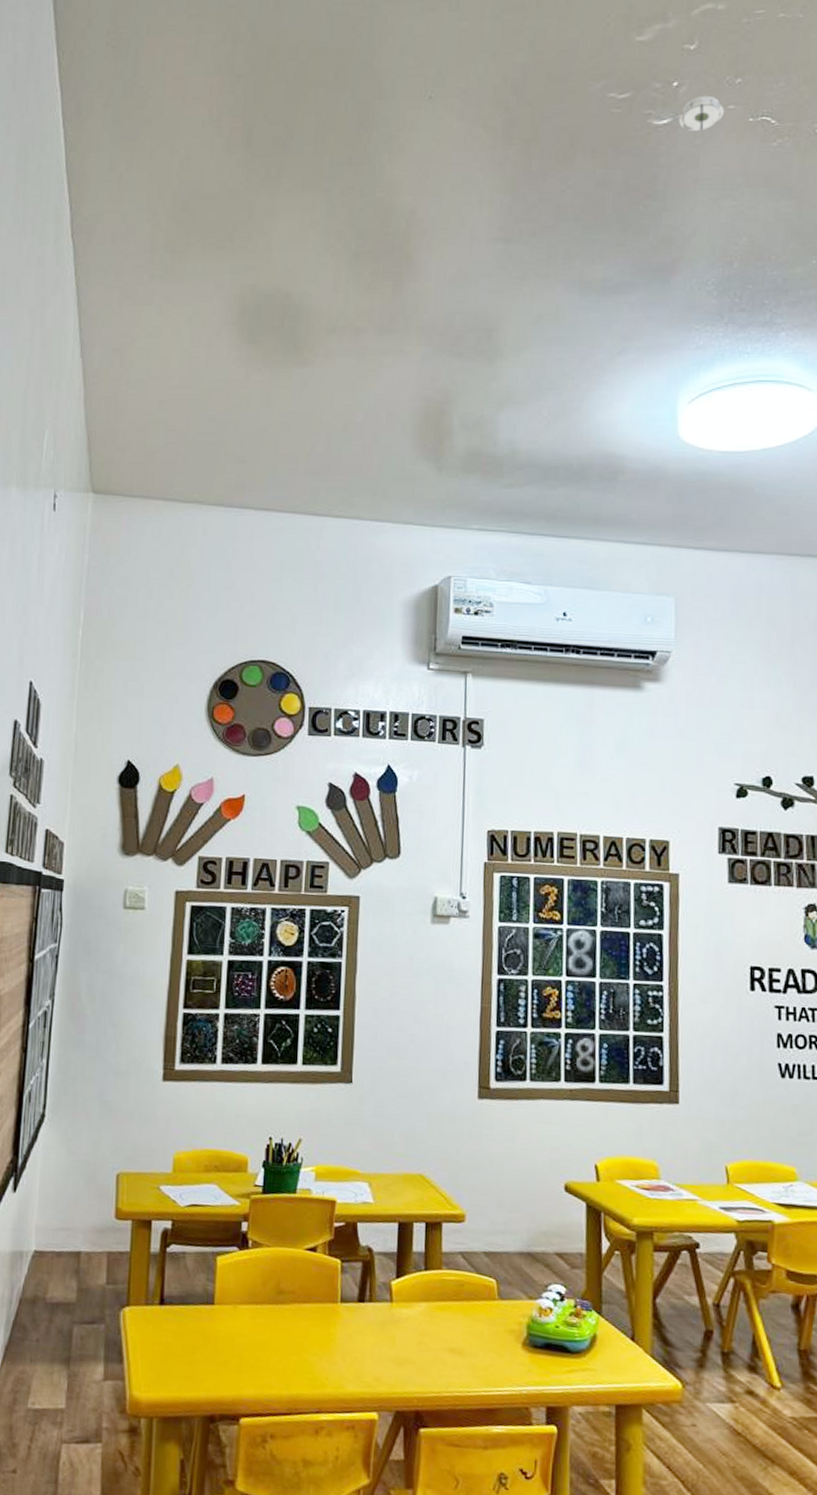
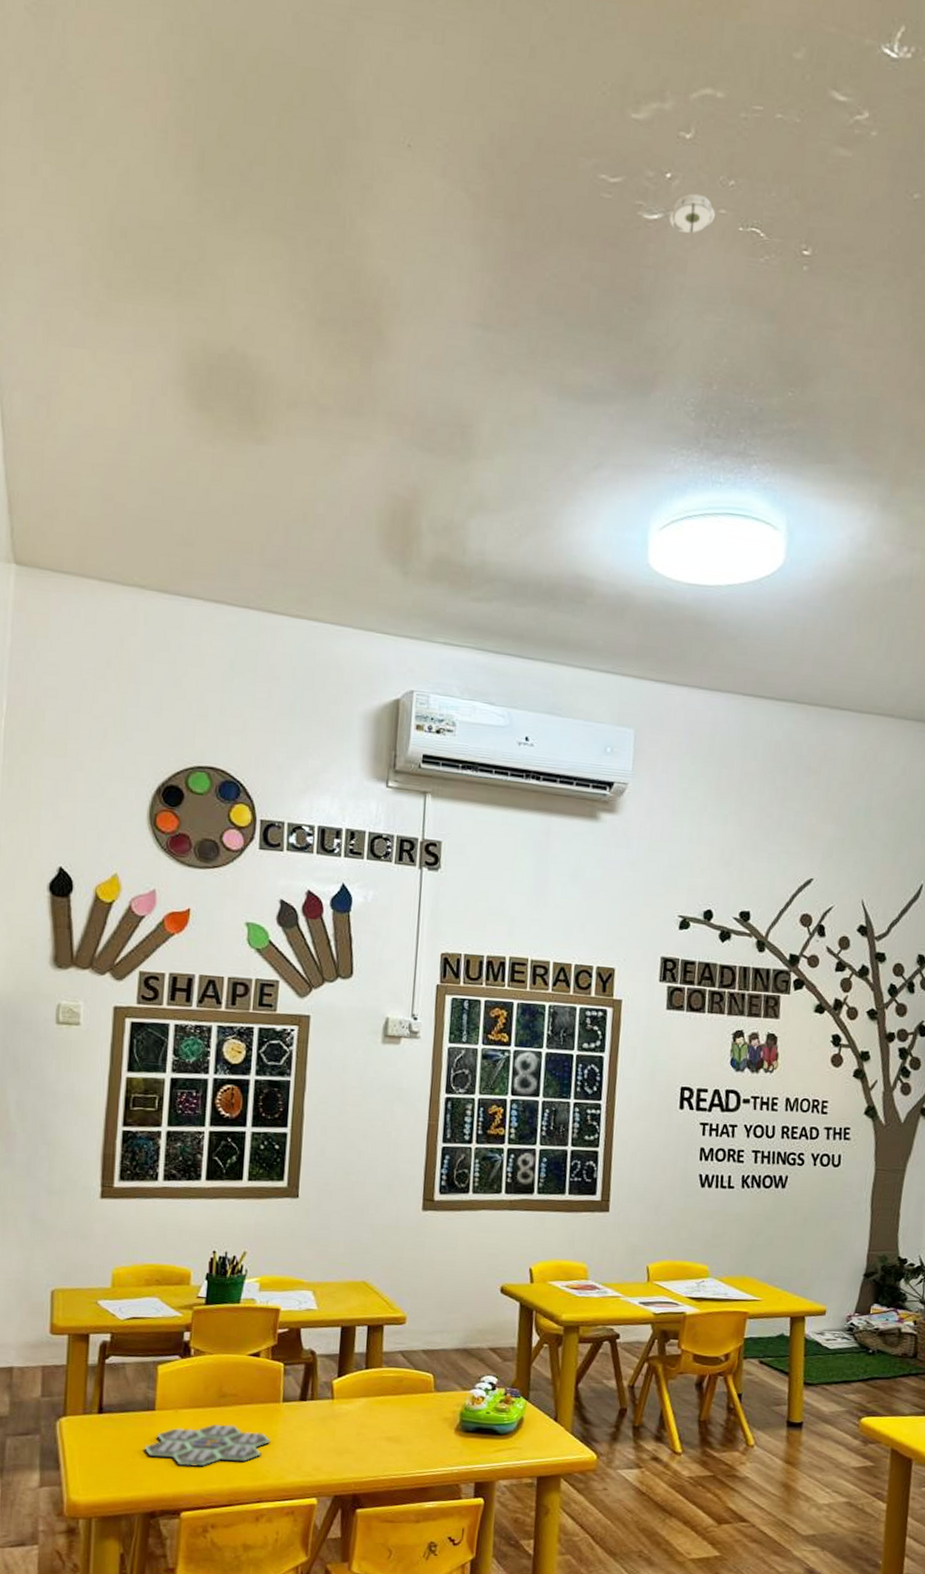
board game: none [203,1323,329,1370] -> present [144,1425,270,1467]

